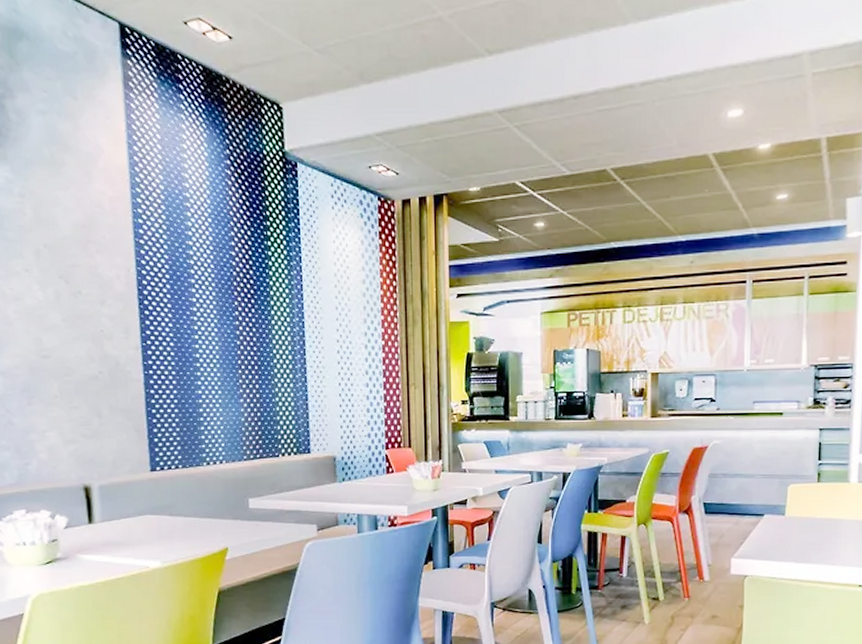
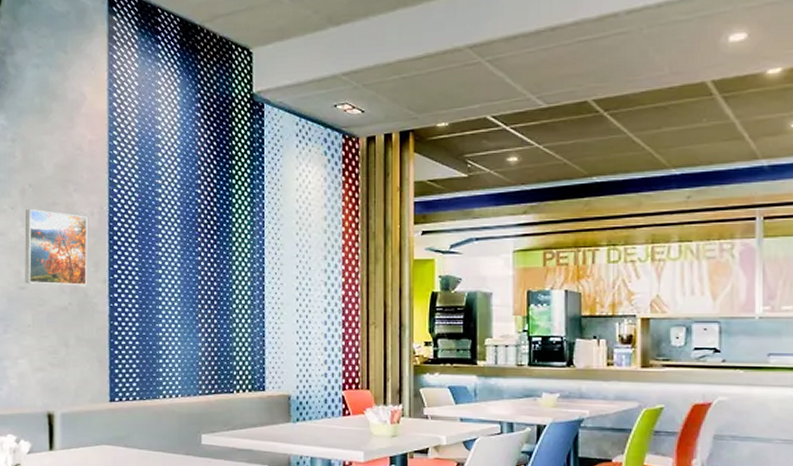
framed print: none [42,272,117,354] -> present [25,209,88,286]

